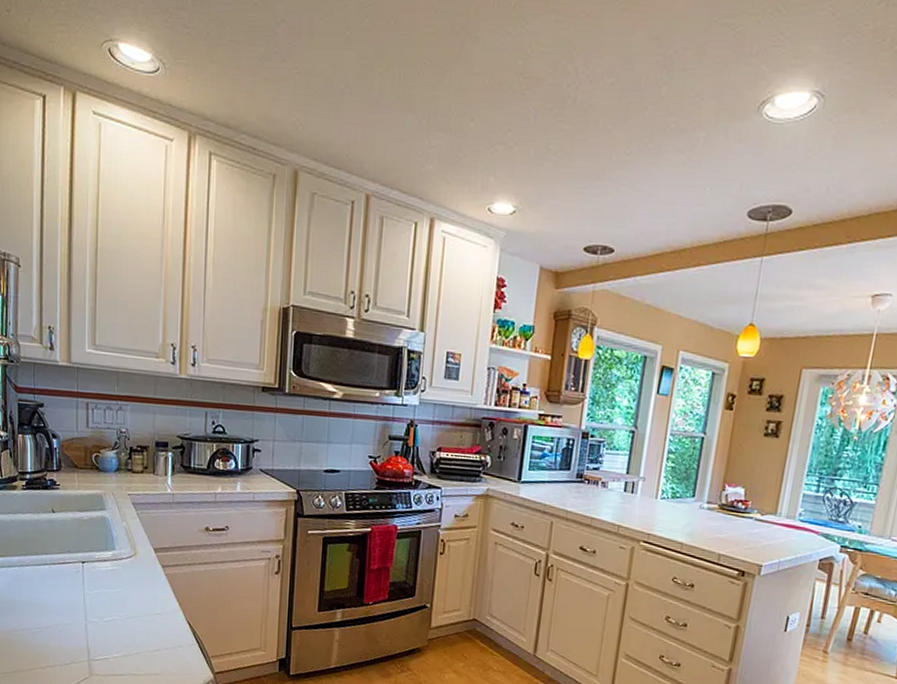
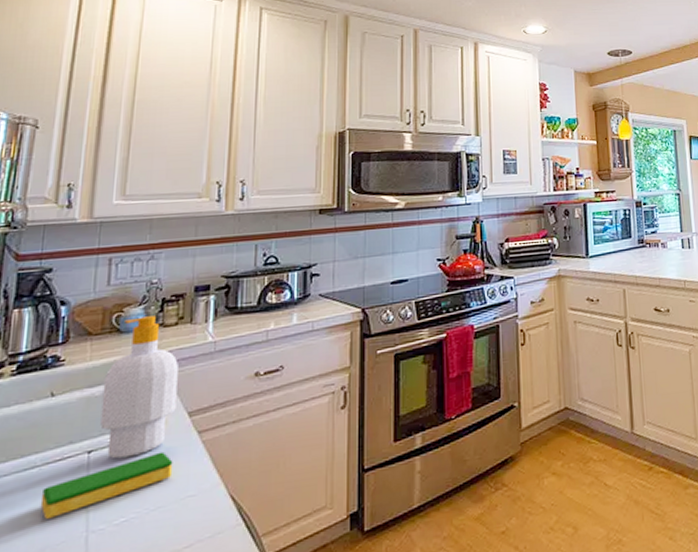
dish sponge: none [52,574,144,605] -> present [40,451,173,519]
soap bottle: none [89,460,145,574] -> present [100,316,178,459]

